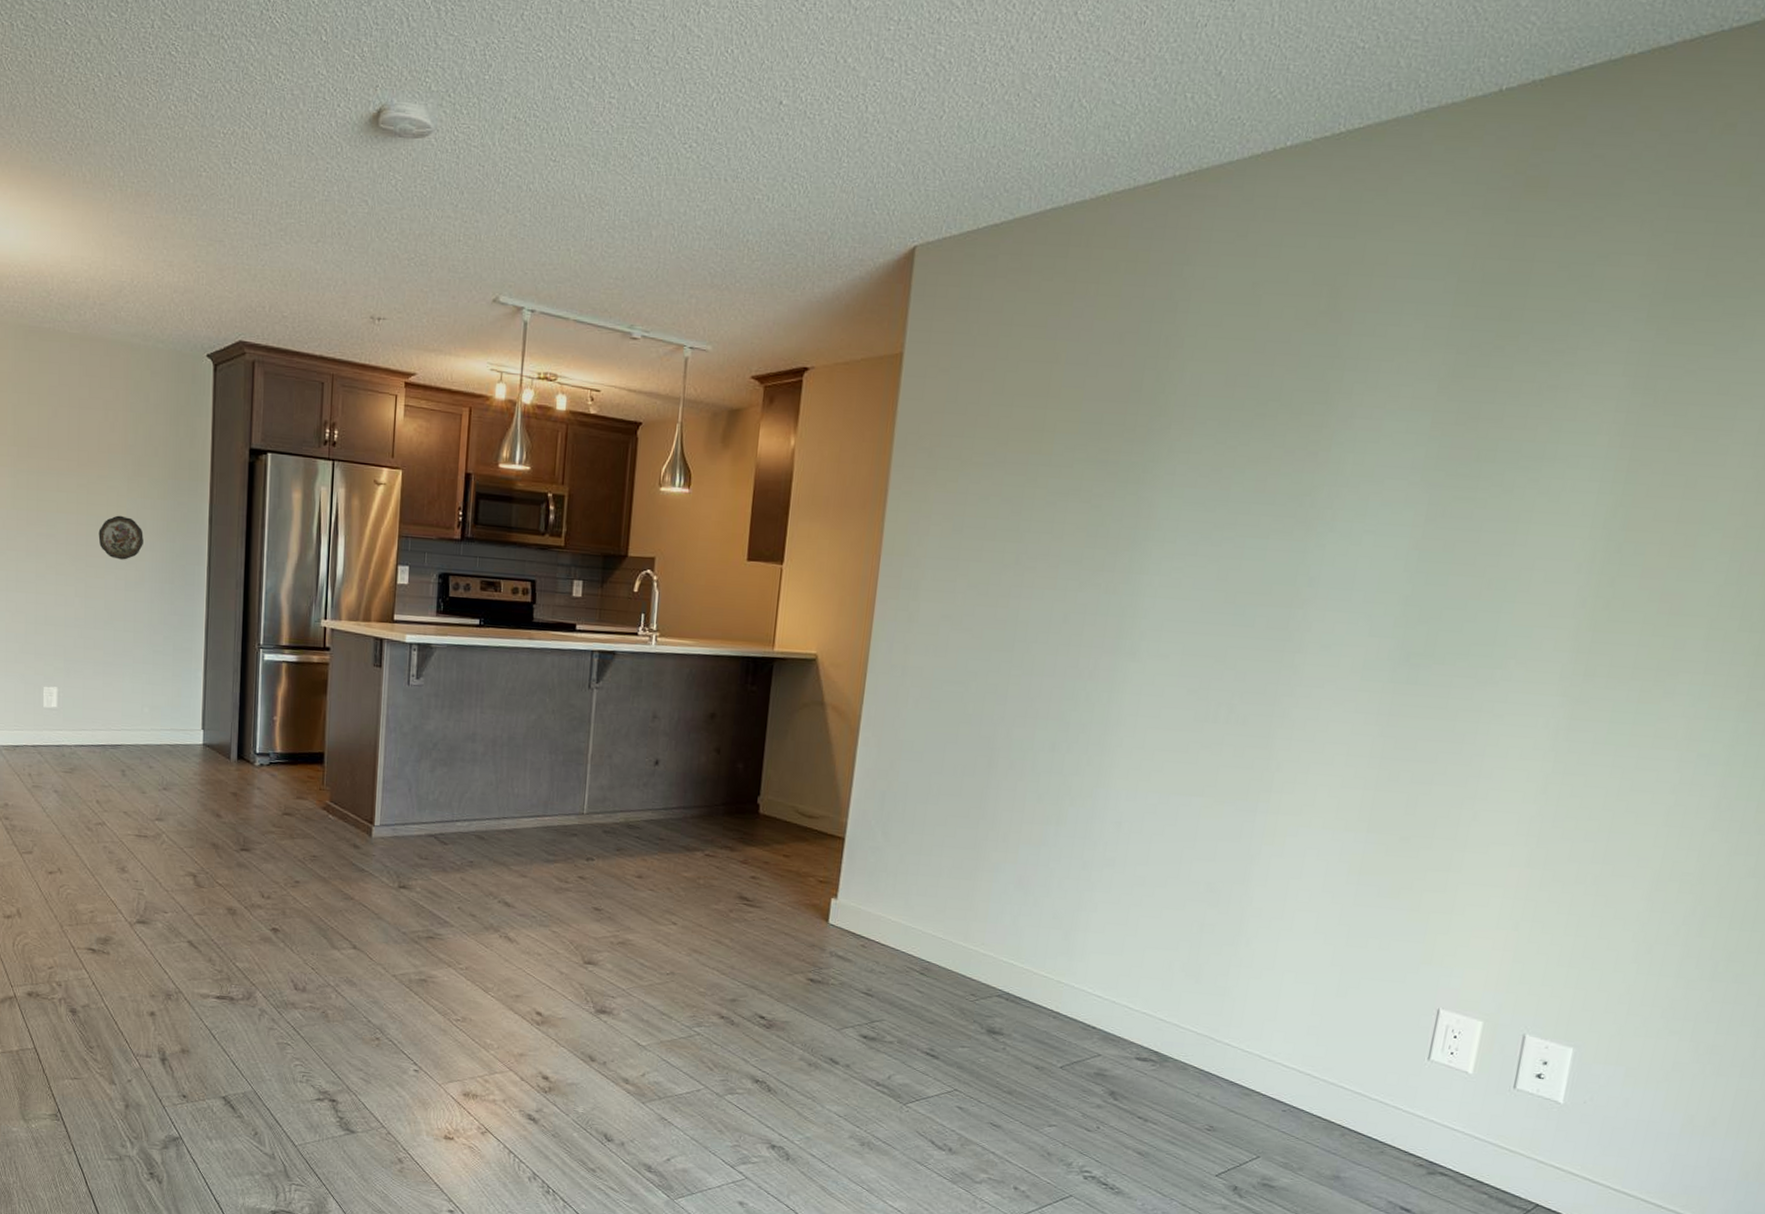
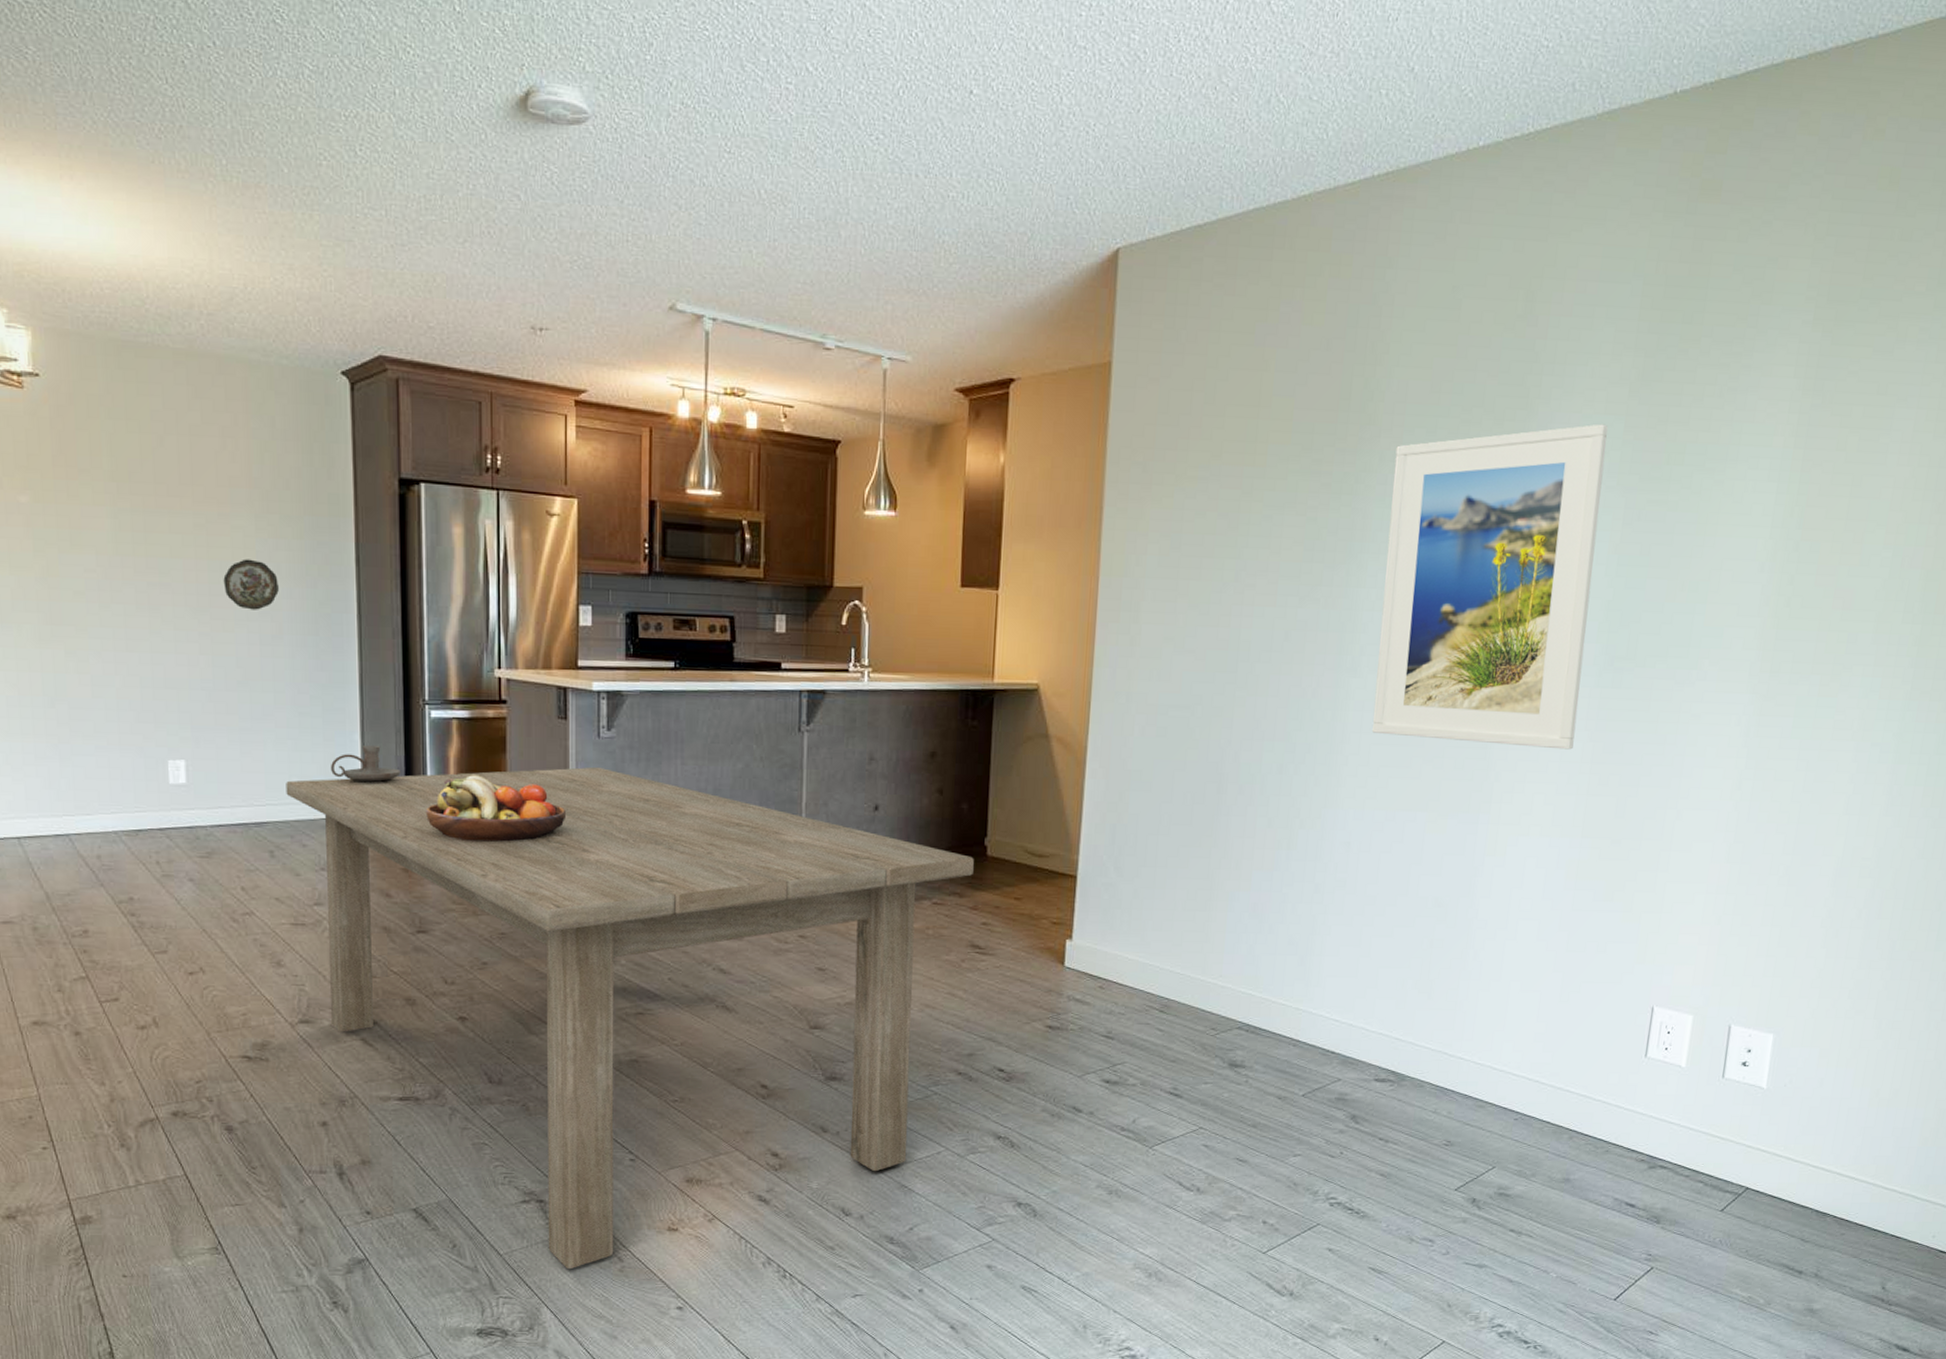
dining table: none [138,709,746,1166] -> present [286,766,974,1270]
candle holder: none [177,681,236,715] -> present [331,744,401,783]
fruit bowl: none [255,713,376,775] -> present [426,775,567,842]
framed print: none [1149,419,1413,744] -> present [1372,424,1608,750]

